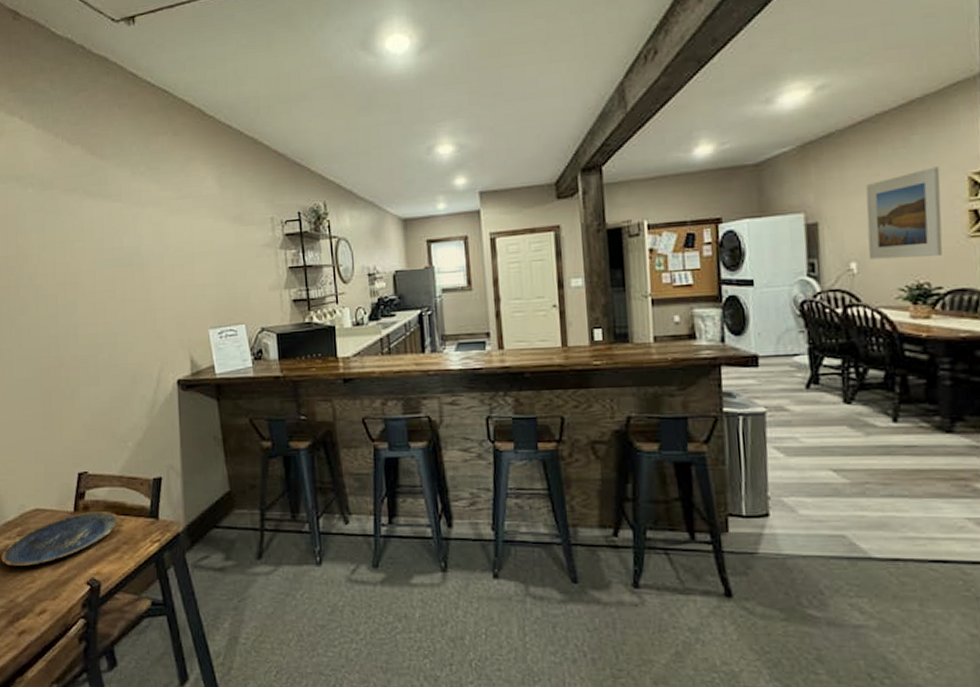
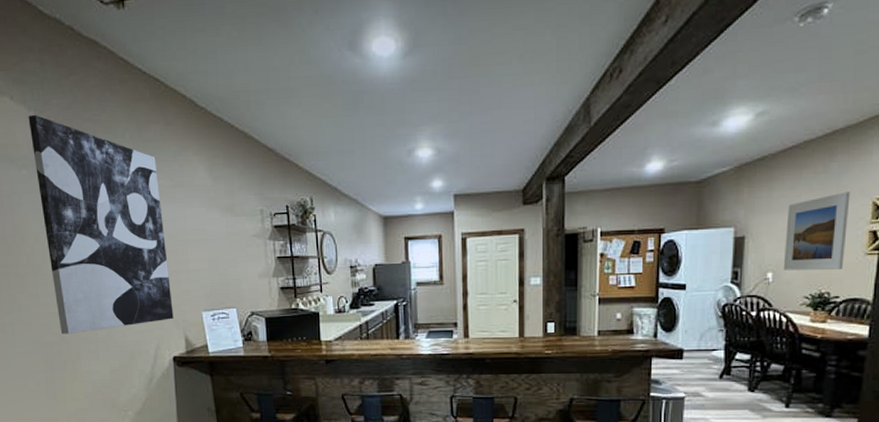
wall art: none [36,132,179,359] -> present [28,114,174,334]

